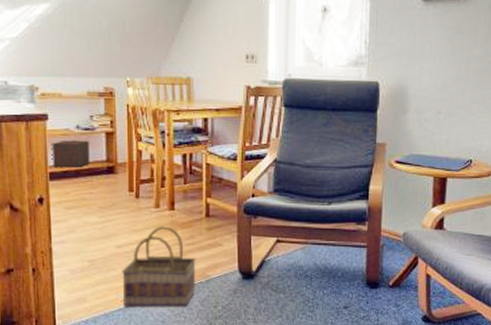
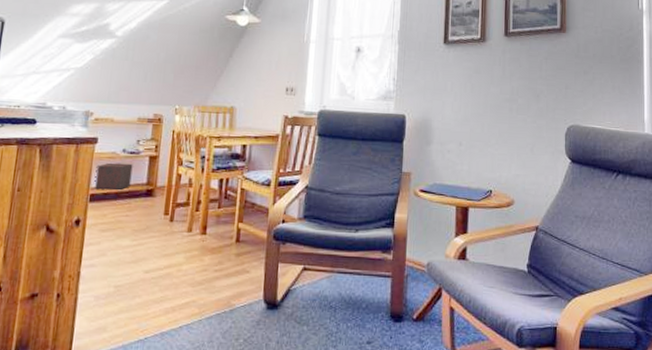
basket: present [122,226,196,308] -> none [144,251,222,340]

